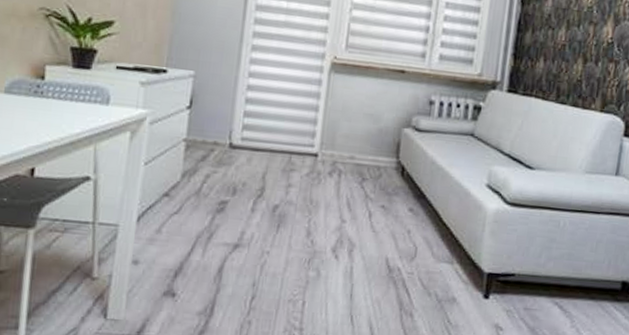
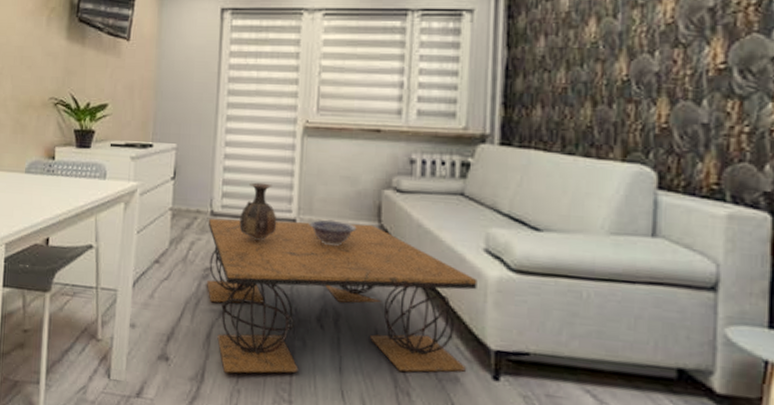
coffee table: none [221,150,479,306] -> present [207,218,478,374]
vase: none [259,115,299,175] -> present [239,182,277,241]
decorative bowl: none [330,155,376,181] -> present [309,220,357,247]

